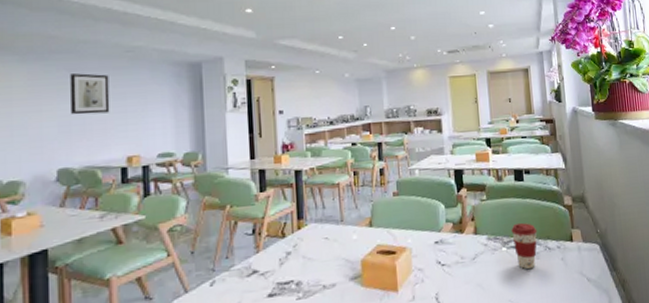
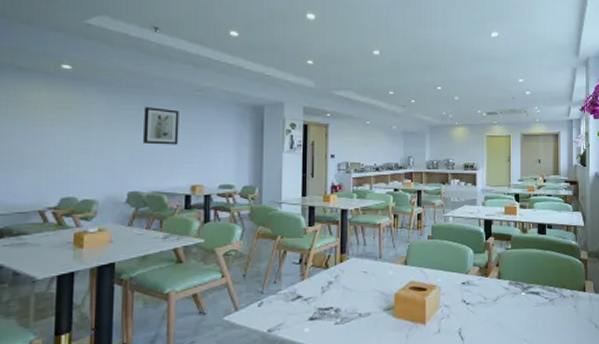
coffee cup: present [511,223,538,270] -> none [531,272,554,314]

